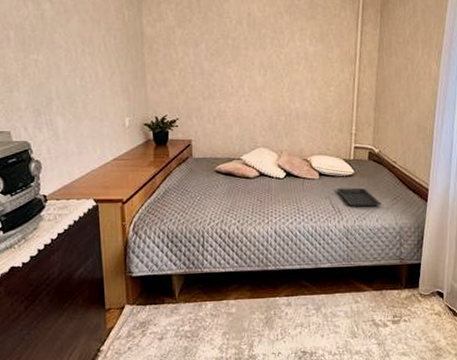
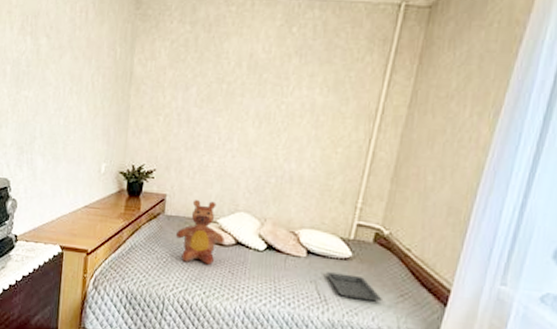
teddy bear: none [205,141,250,197] -> present [175,199,225,265]

